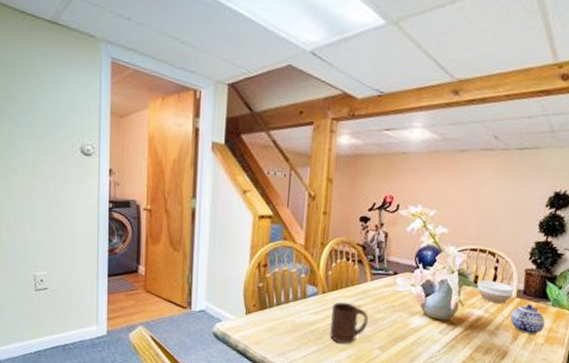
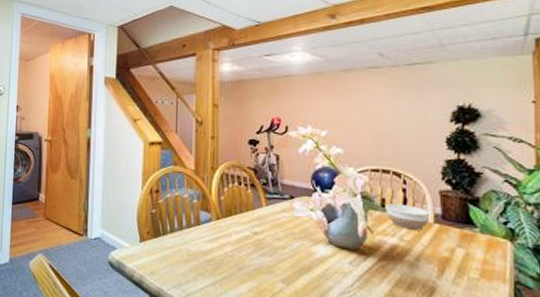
cup: present [330,301,369,344] -> none [227,228,268,276]
teapot: present [510,304,545,334] -> none [431,231,476,267]

